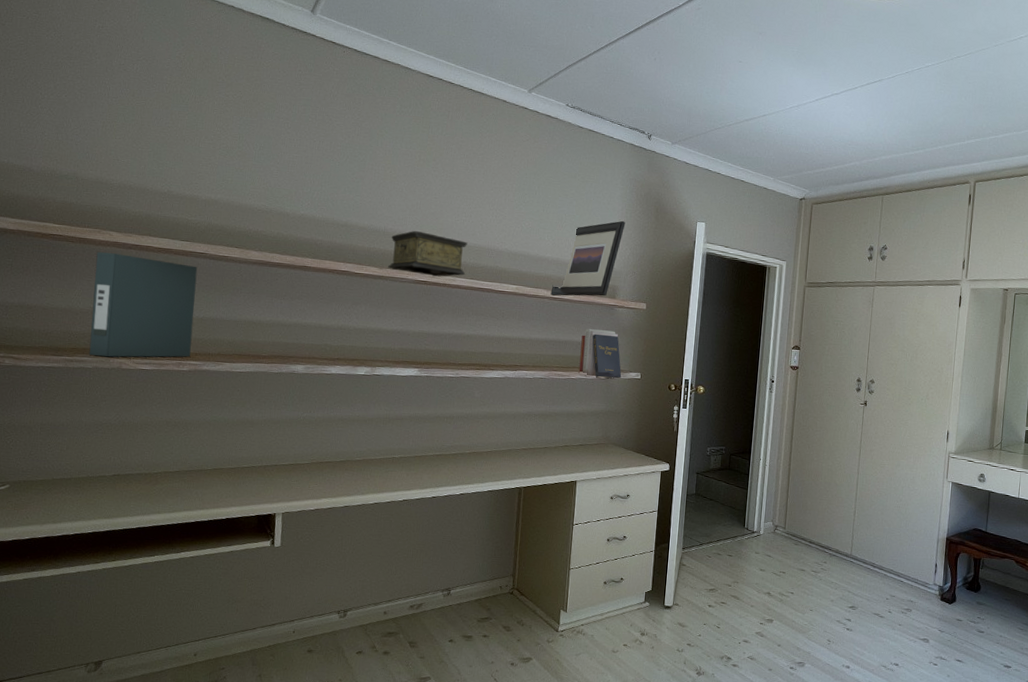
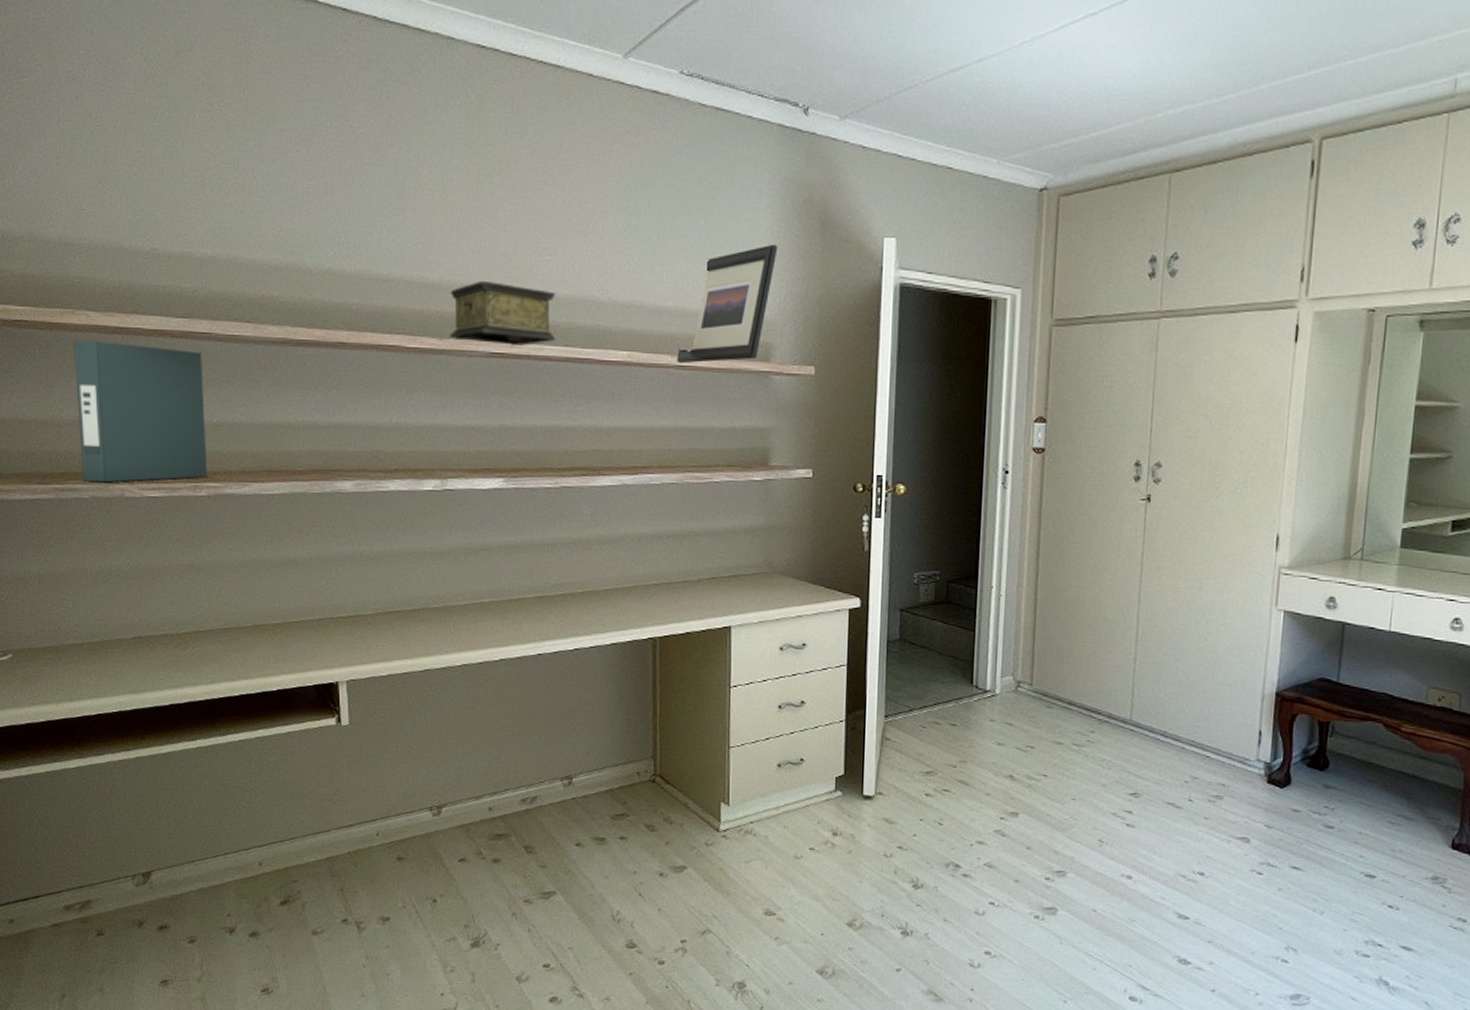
books: present [578,328,622,379] -> none [724,407,785,480]

